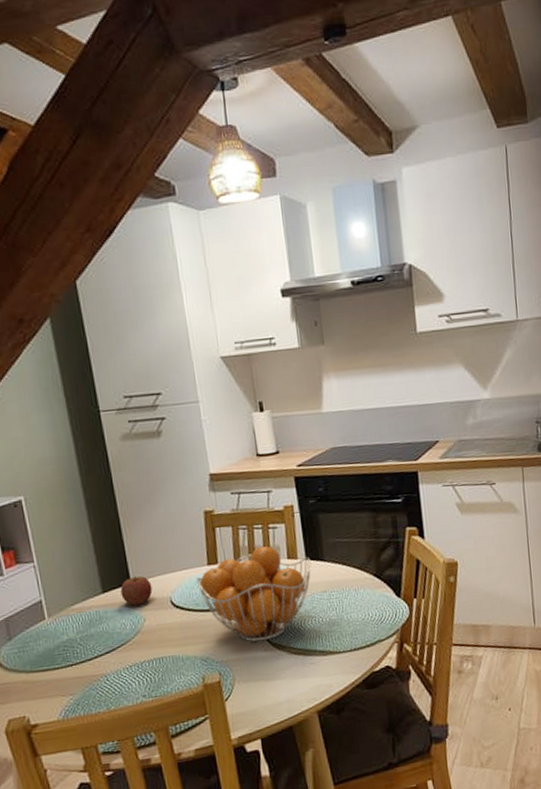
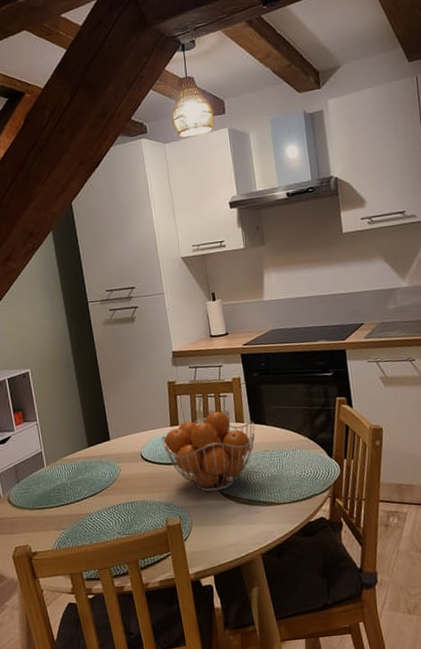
apple: present [120,576,153,606] -> none [102,434,127,458]

